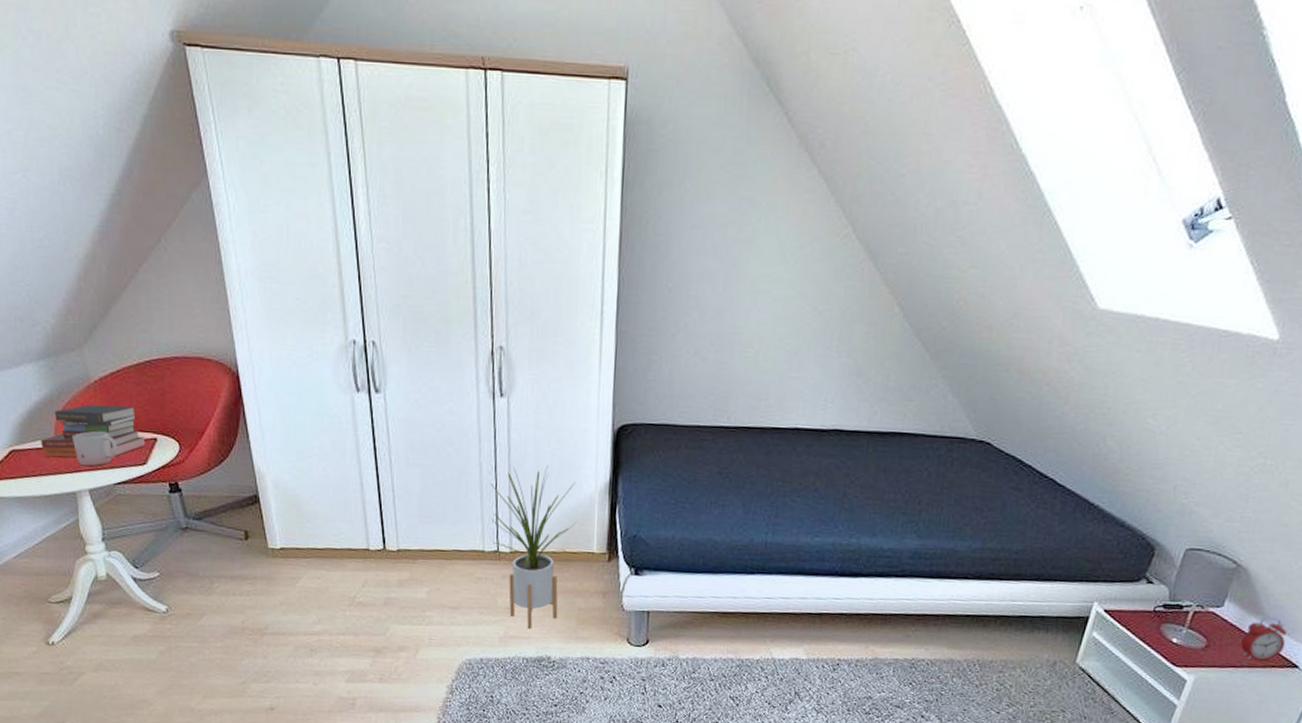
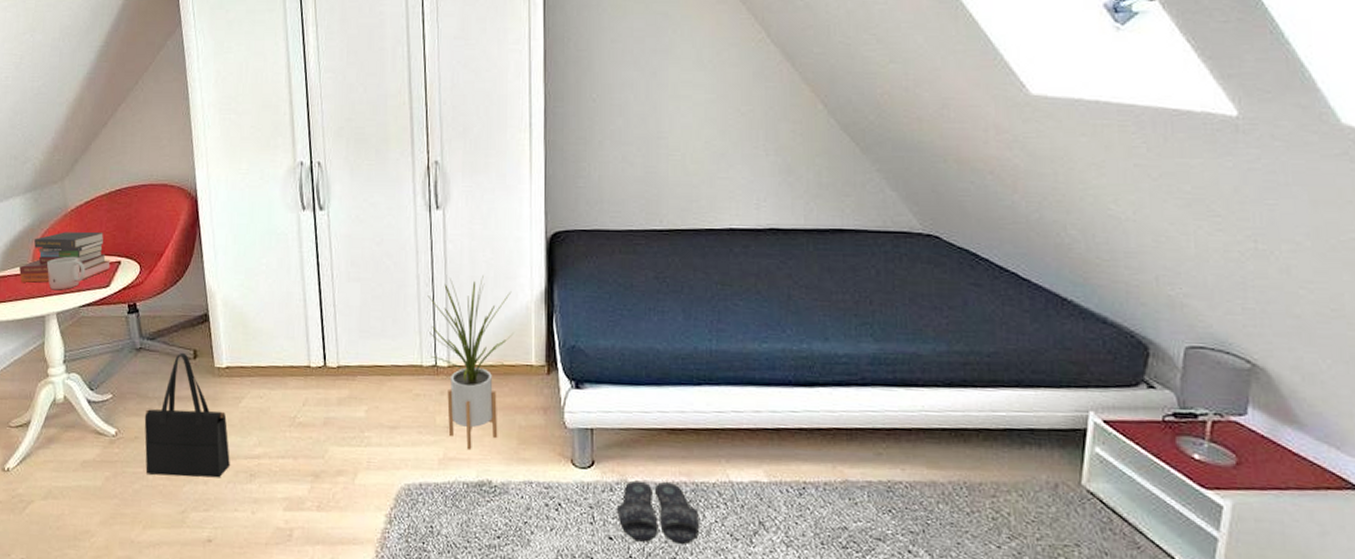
tote bag: none [196,533,289,653] -> present [144,352,230,478]
slippers: none [666,657,742,711] -> present [616,480,699,544]
alarm clock: present [1241,617,1287,662] -> none [1280,426,1337,482]

